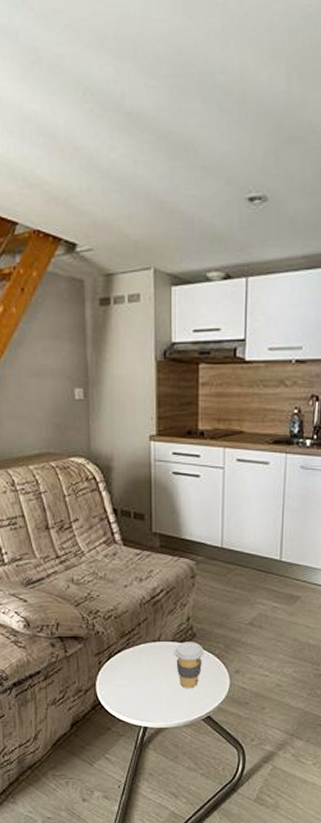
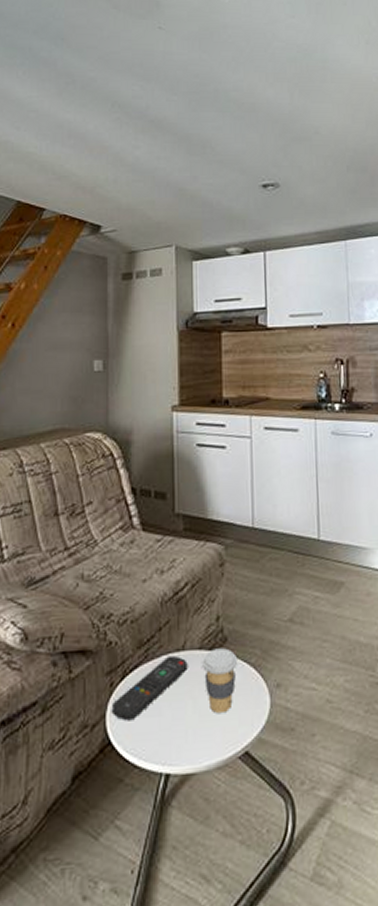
remote control: none [101,644,162,689] -> present [113,655,188,721]

